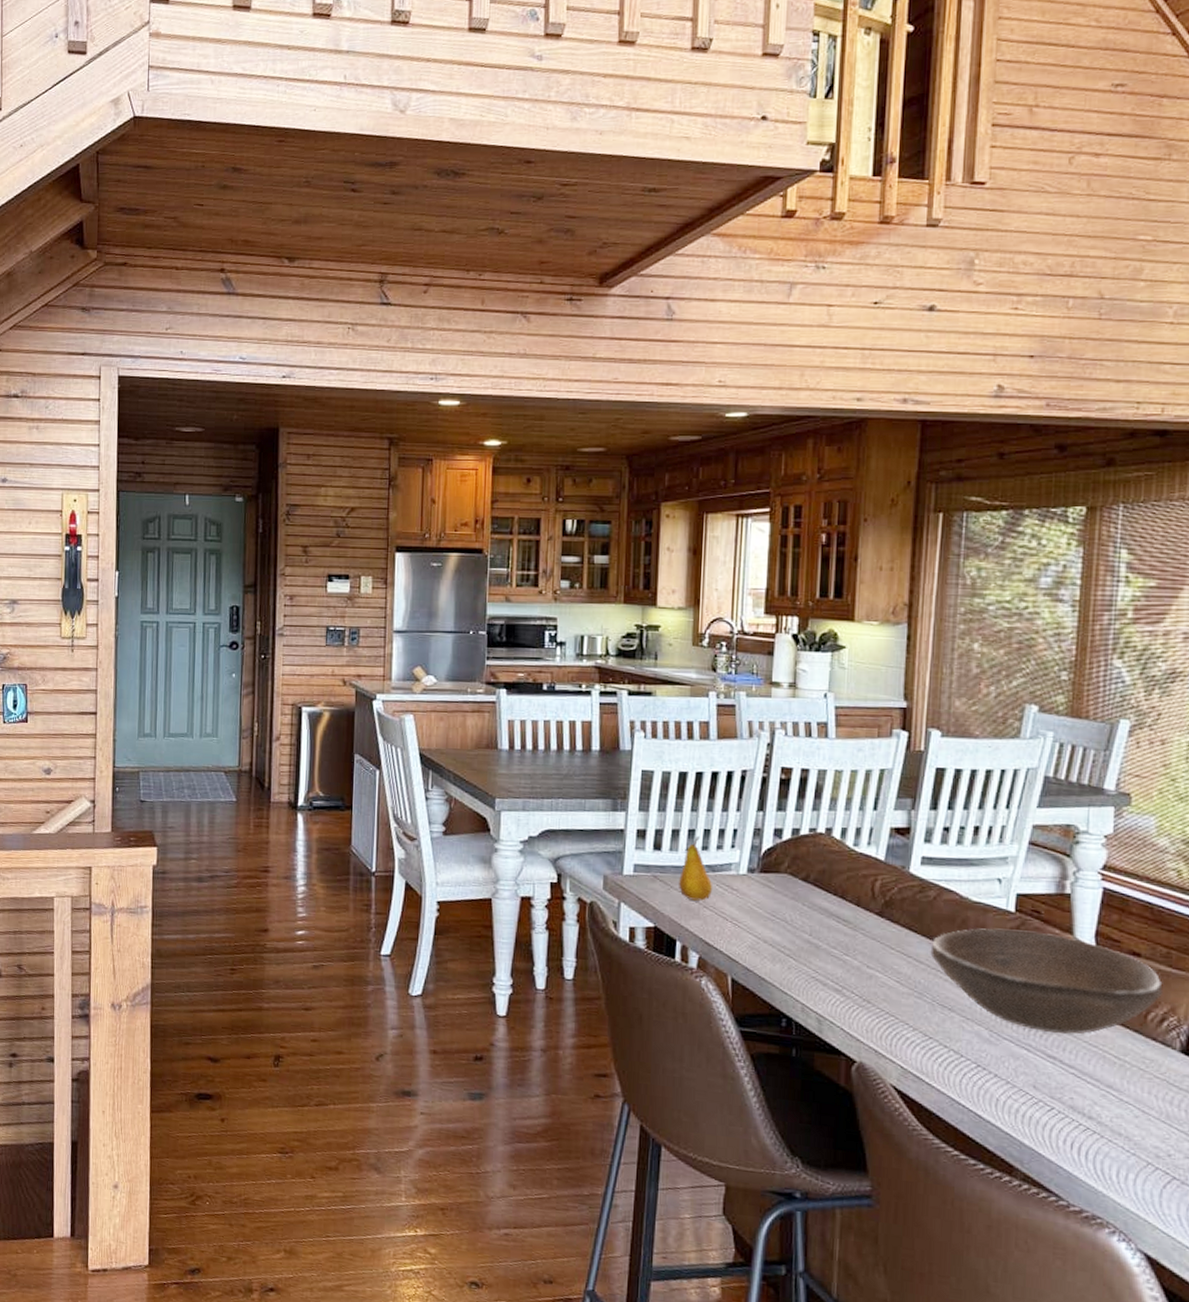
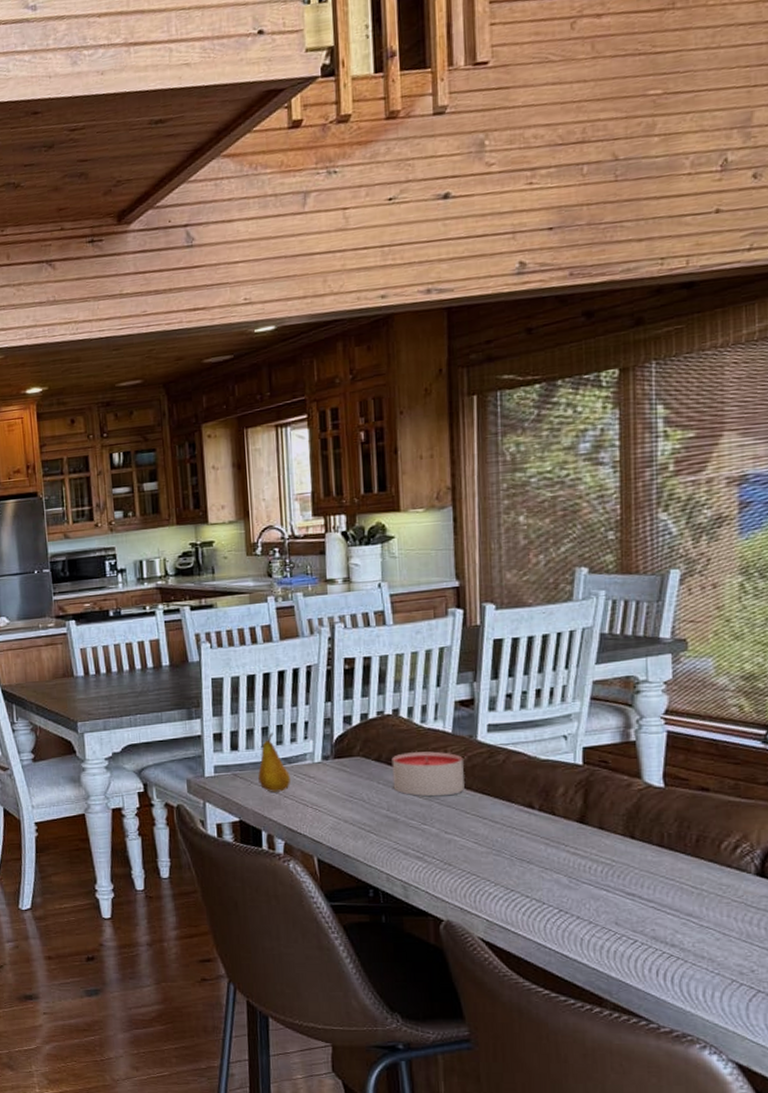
candle: none [818,876,893,927] -> present [391,751,465,797]
bowl: present [930,928,1163,1035] -> none [504,780,734,872]

